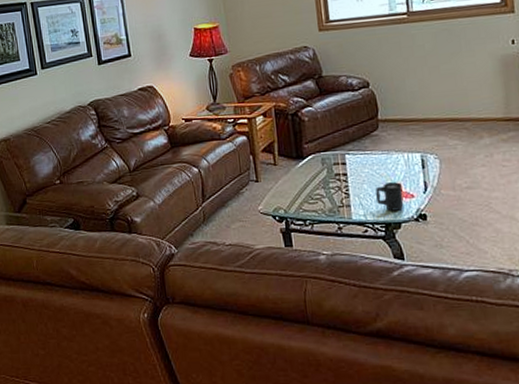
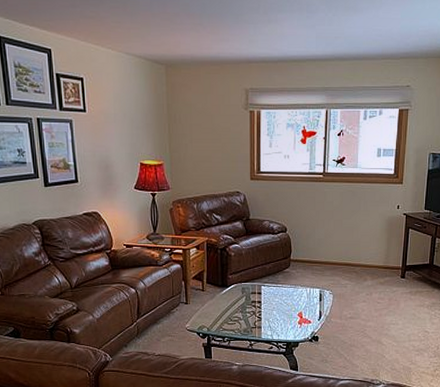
mug: present [375,182,404,211] -> none [282,310,303,333]

